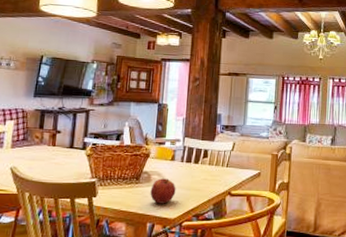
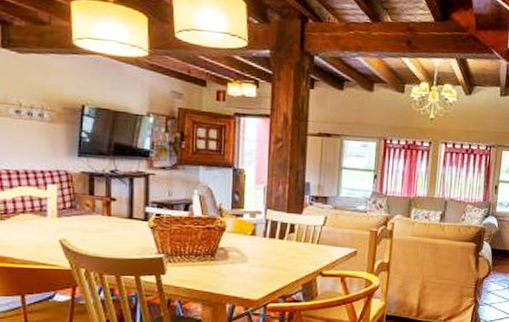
apple: present [150,178,176,204] -> none [228,255,258,284]

